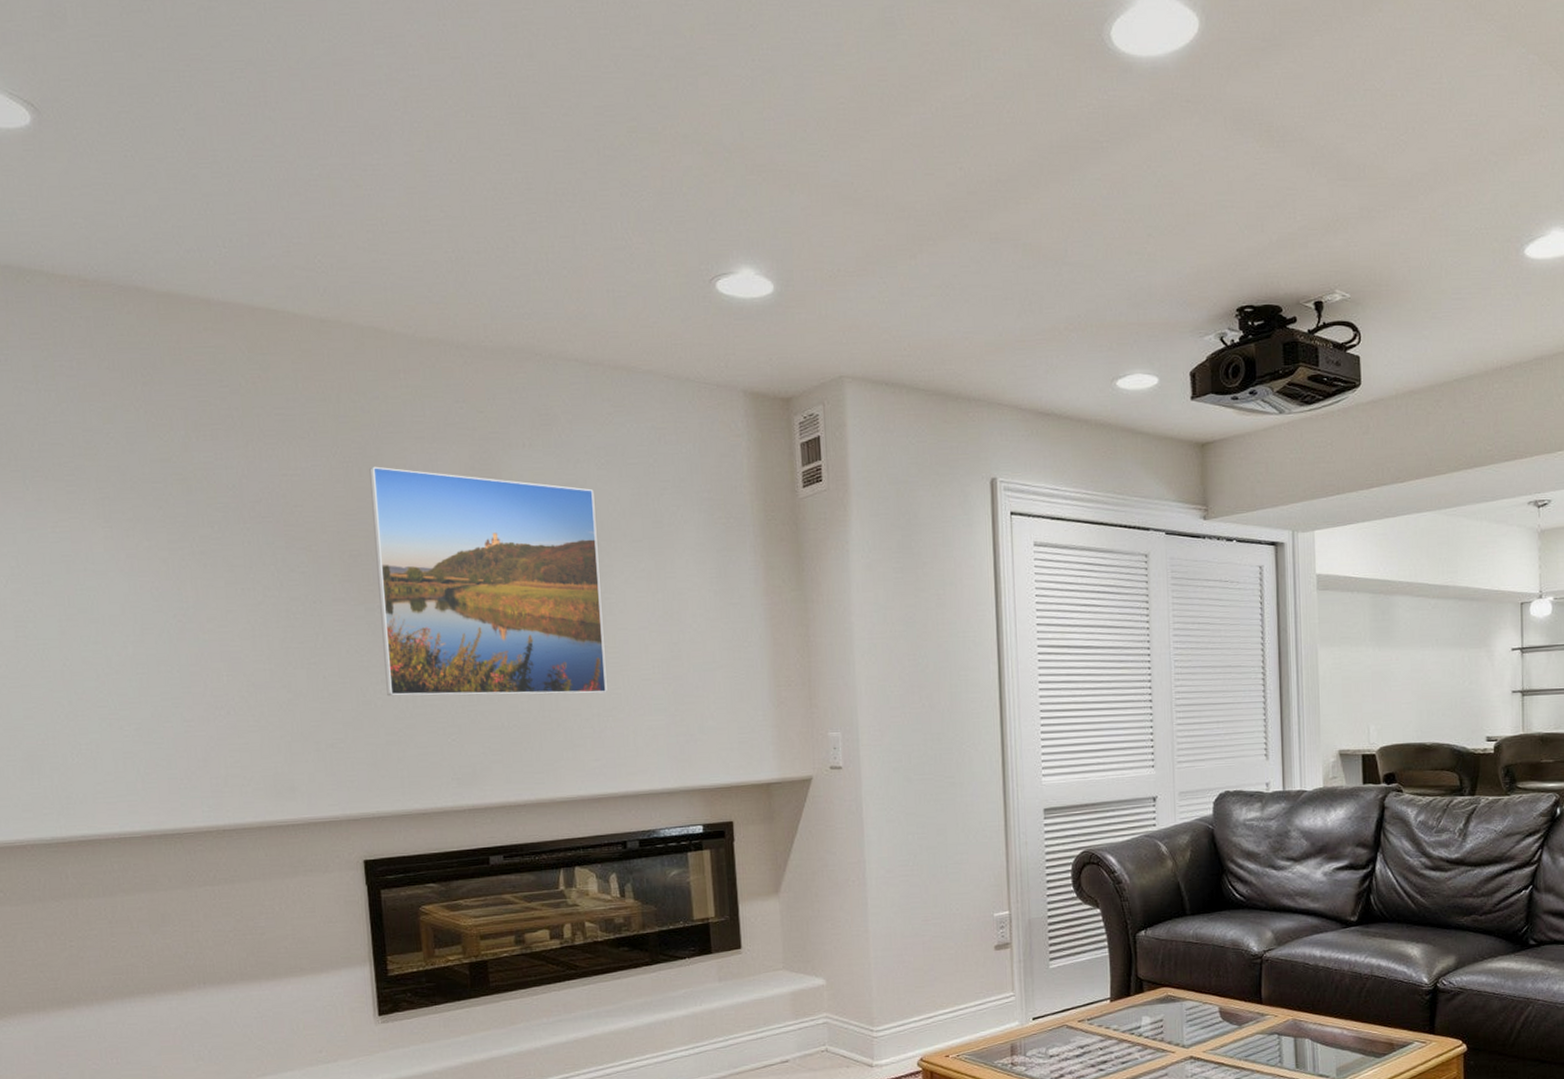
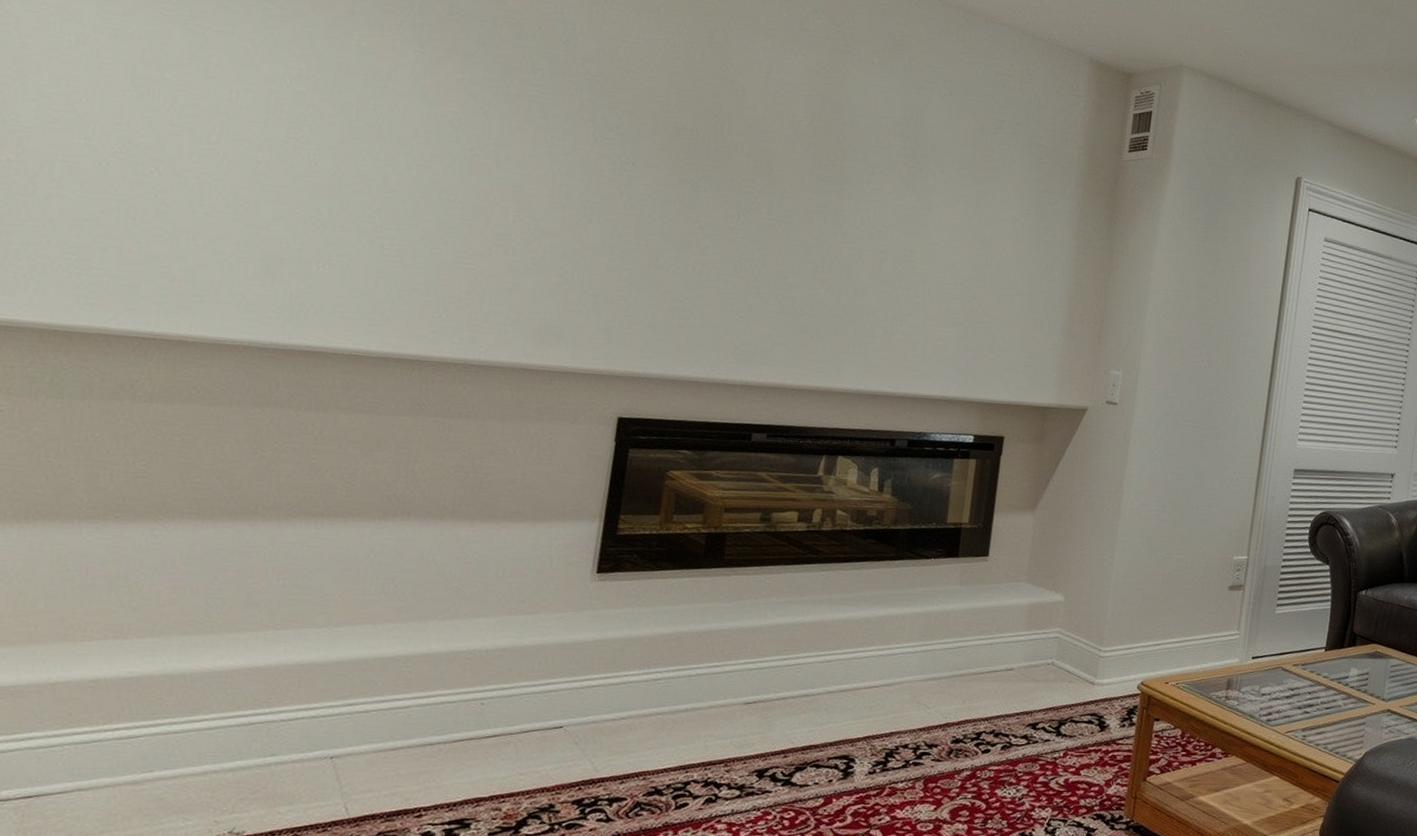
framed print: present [369,466,607,697] -> none [681,51,932,299]

